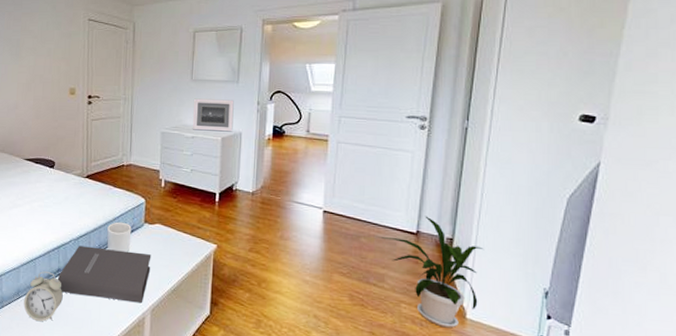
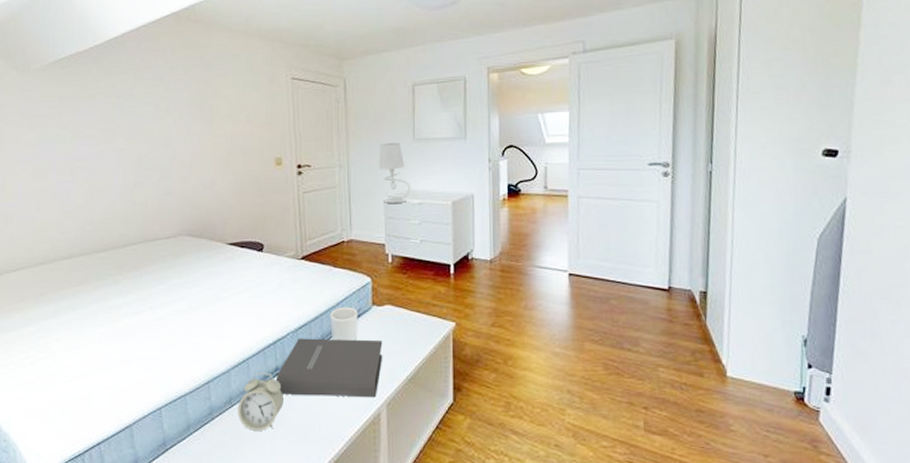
table lamp: none [159,81,186,136] -> present [379,142,411,204]
picture frame: present [193,98,234,132] -> none [418,158,464,196]
house plant: present [381,216,483,328] -> none [632,269,738,389]

